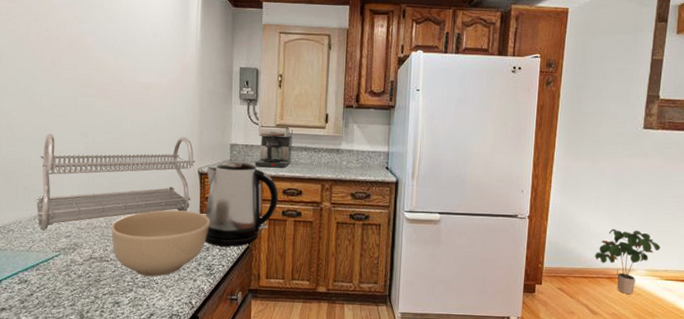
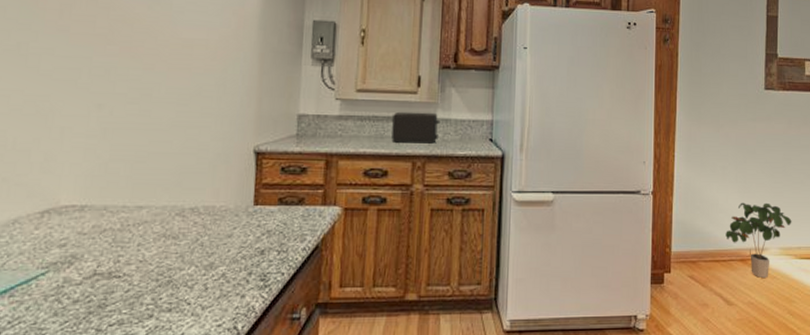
dish rack: present [35,134,196,231] -> none [16,105,251,240]
bowl: present [111,210,211,277] -> none [127,202,268,295]
kettle: present [204,161,279,247] -> none [258,136,358,248]
coffee maker: present [254,126,293,168] -> none [328,92,377,143]
toaster: none [305,143,345,170] -> present [391,111,440,144]

